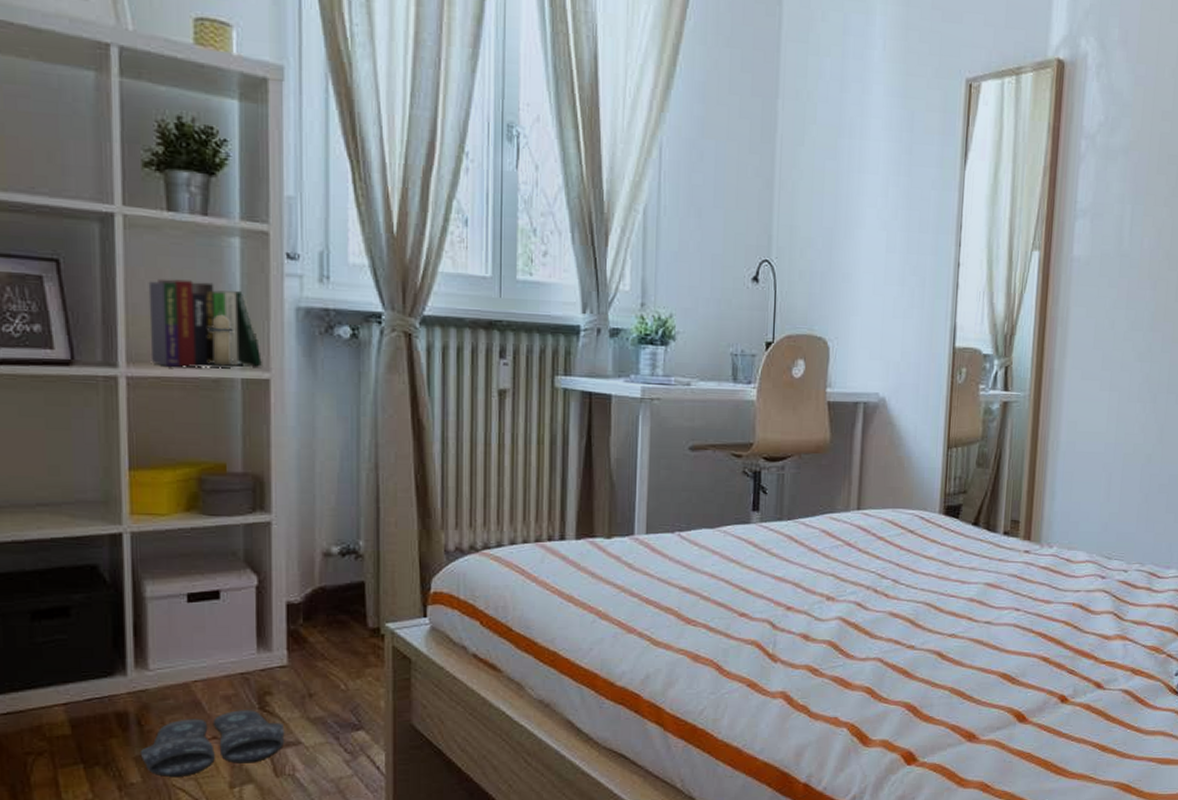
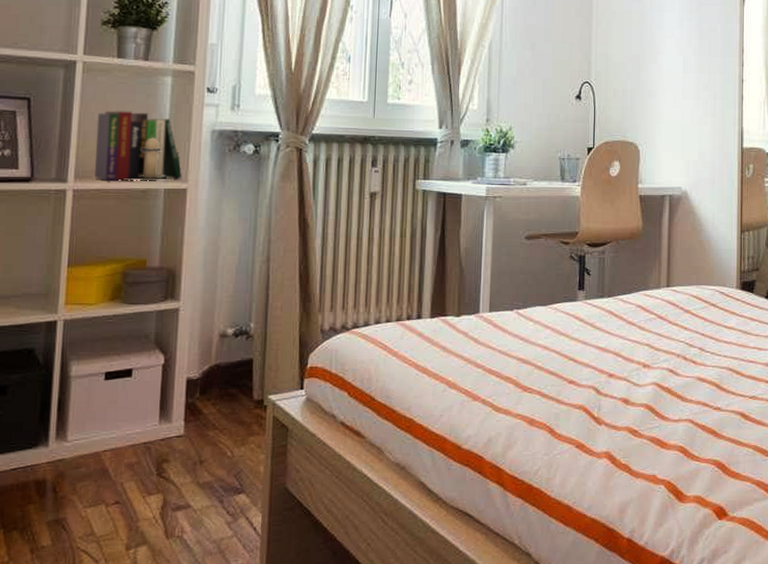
slippers: present [140,710,285,777] -> none [52,476,177,540]

